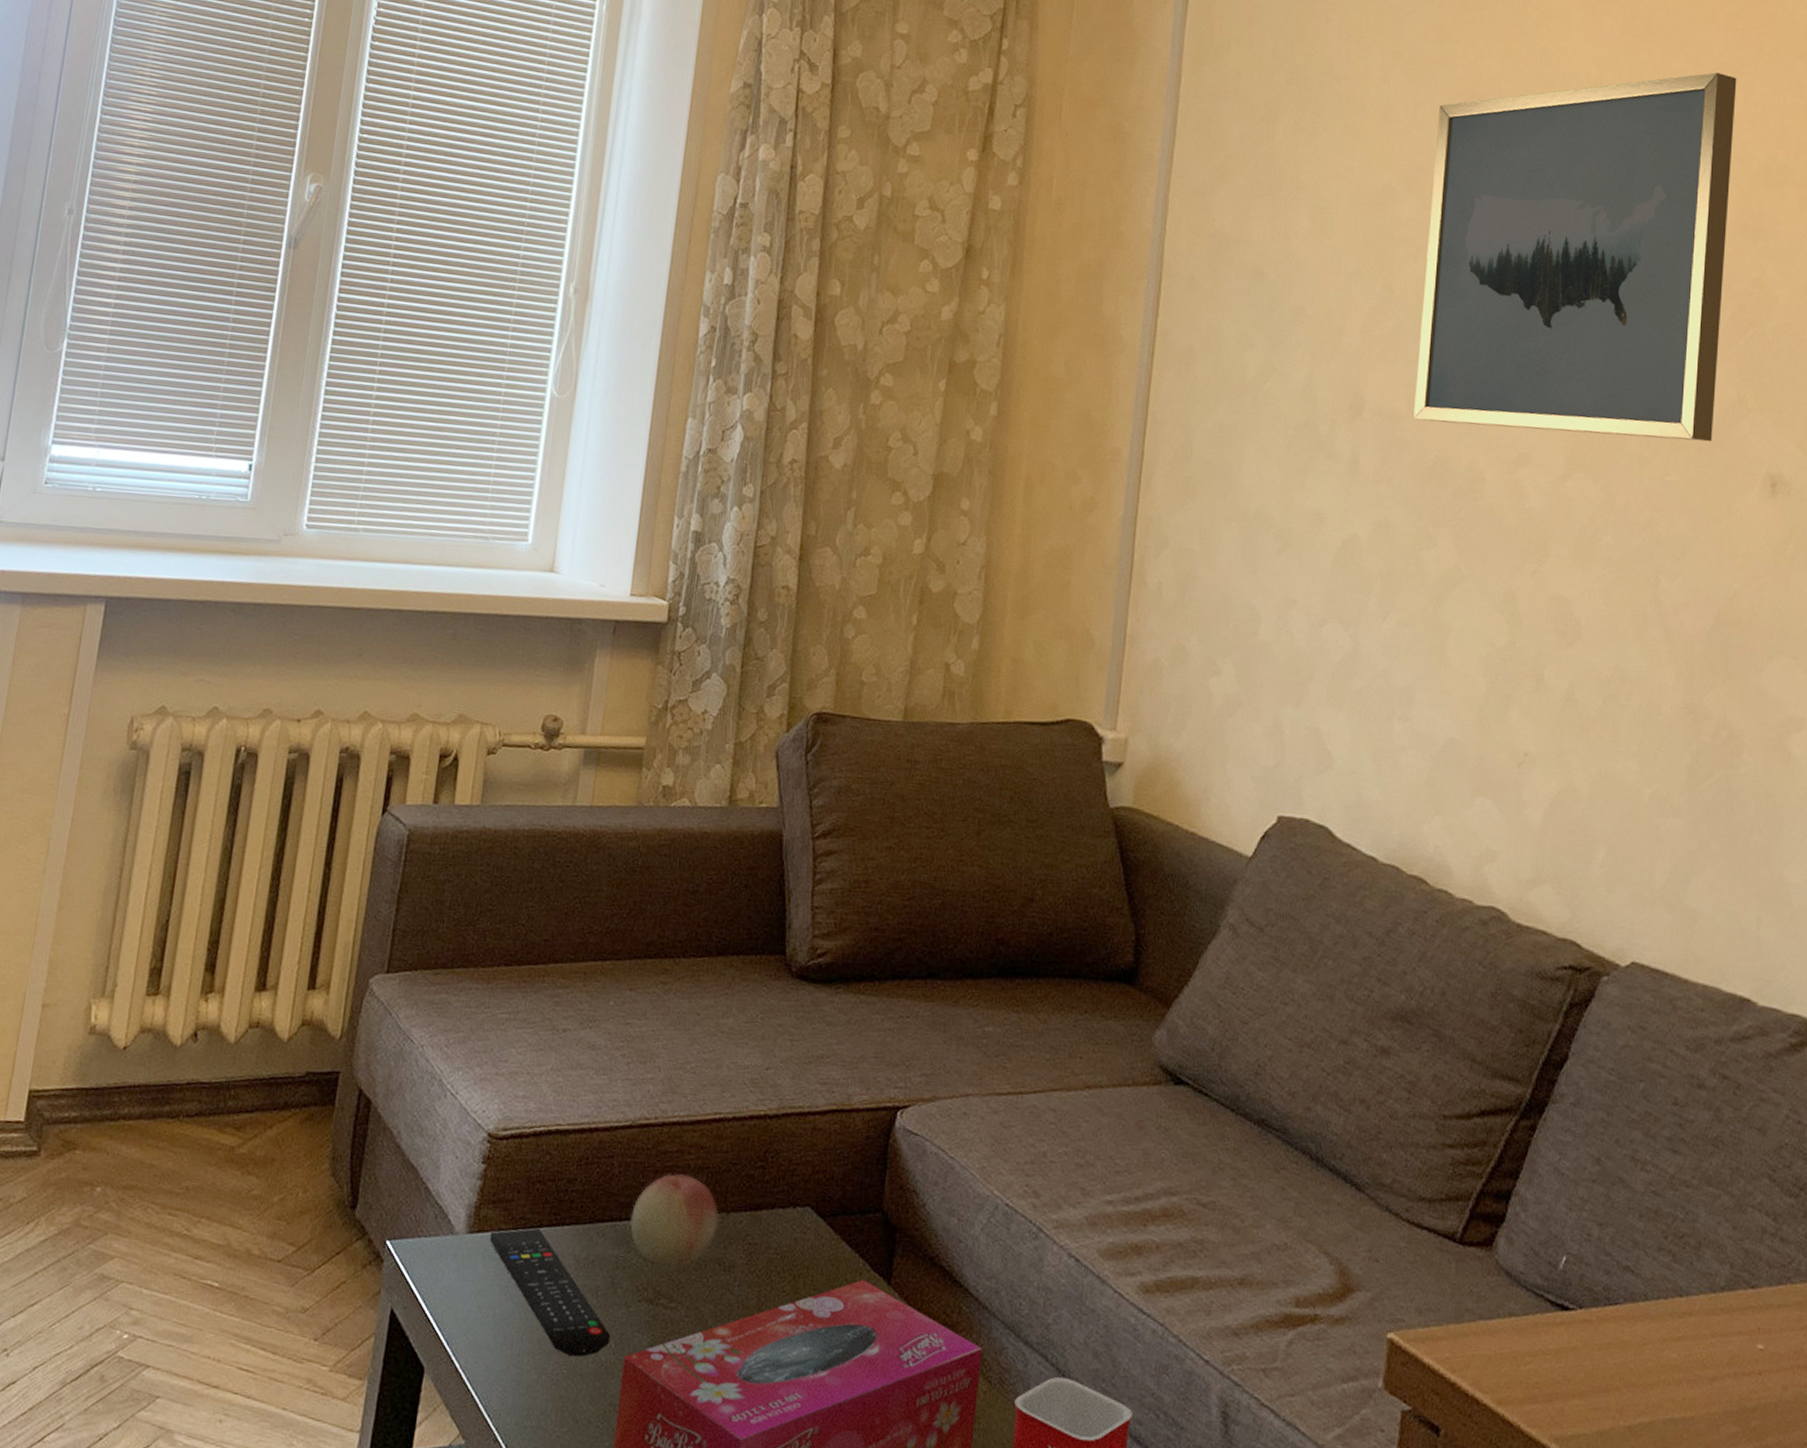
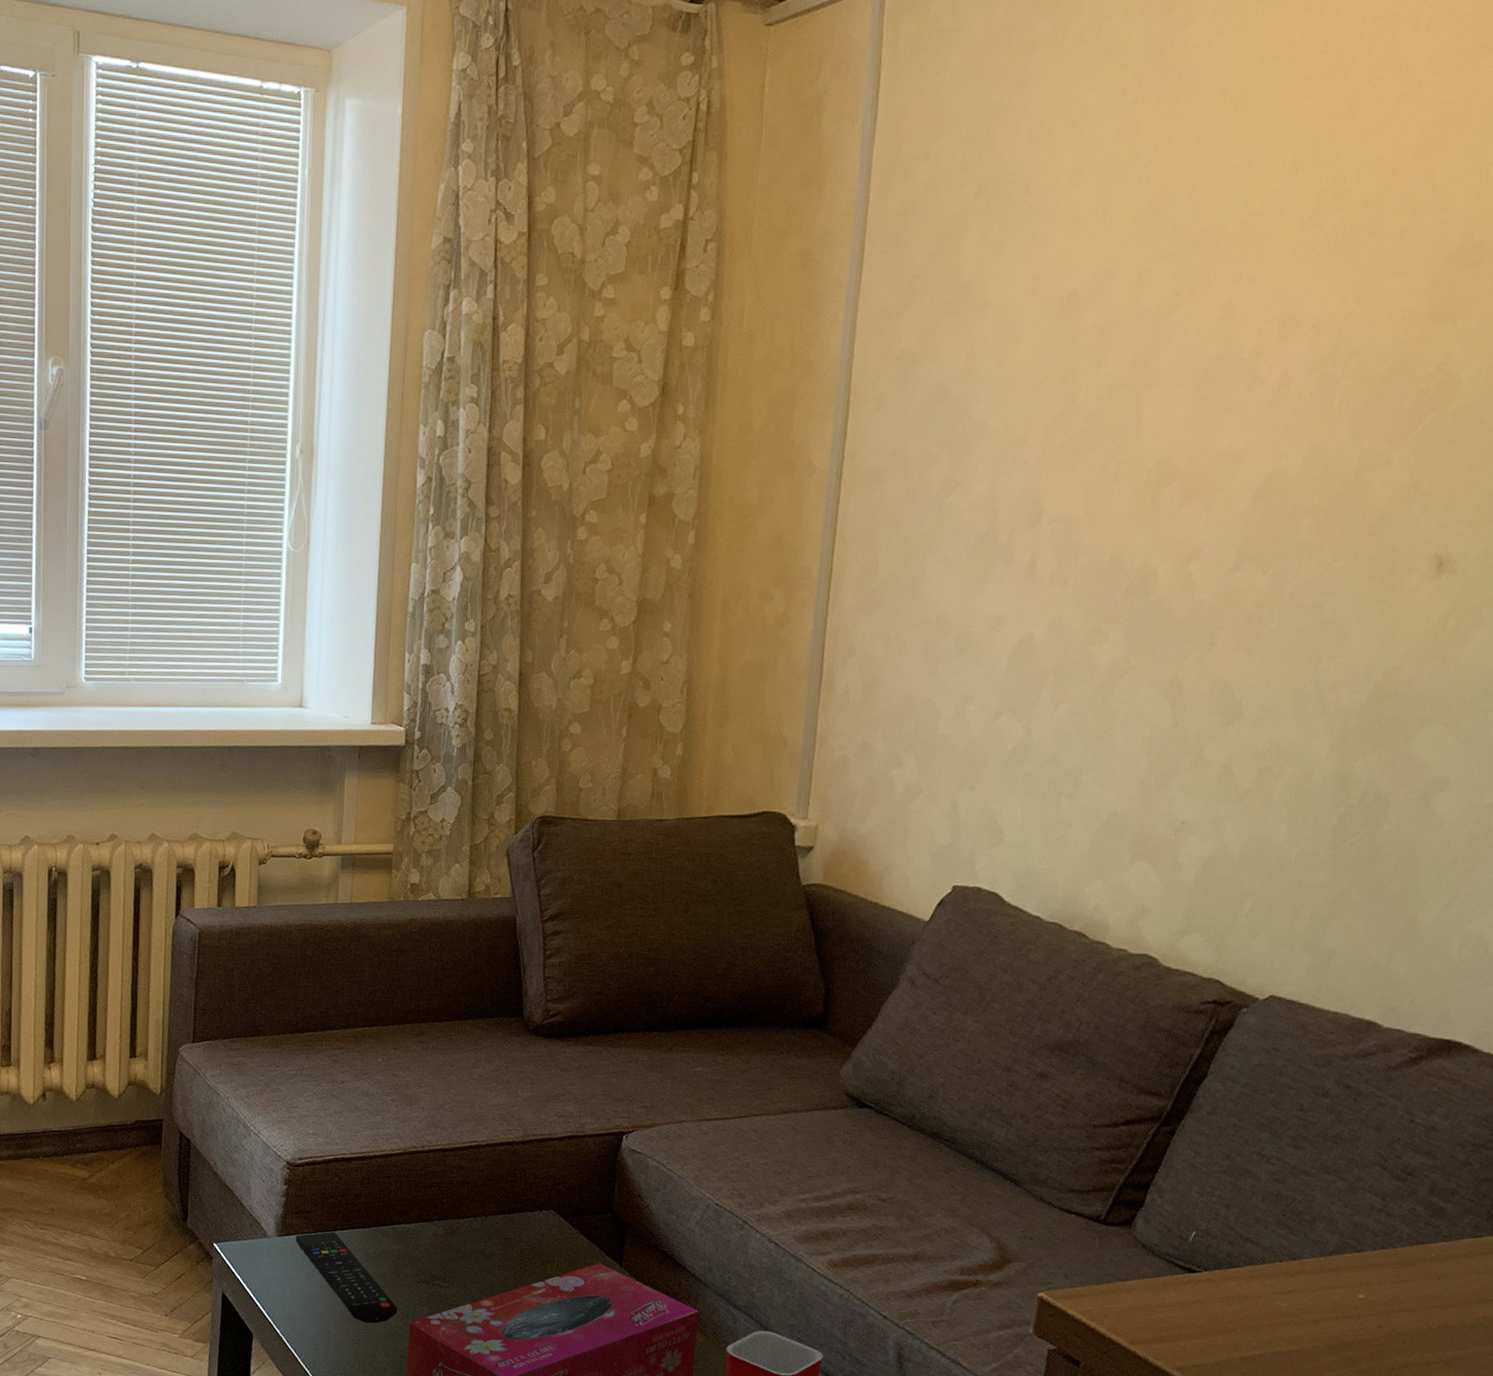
fruit: present [629,1173,719,1266] -> none [407,1188,479,1256]
wall art: present [1413,72,1737,442] -> none [1090,150,1440,527]

